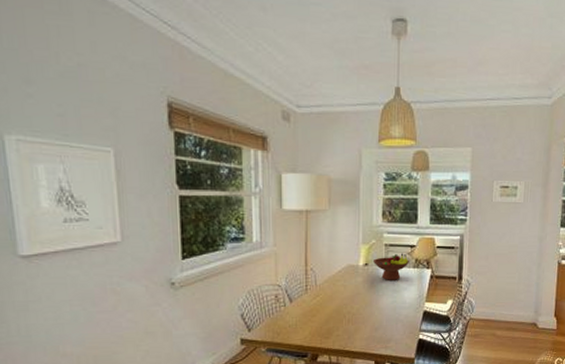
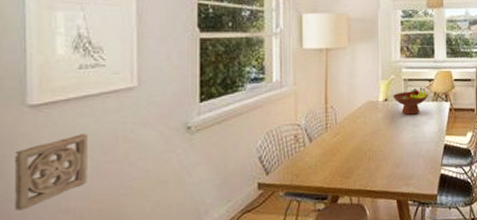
wall ornament: none [12,285,81,352] -> present [14,134,87,211]

